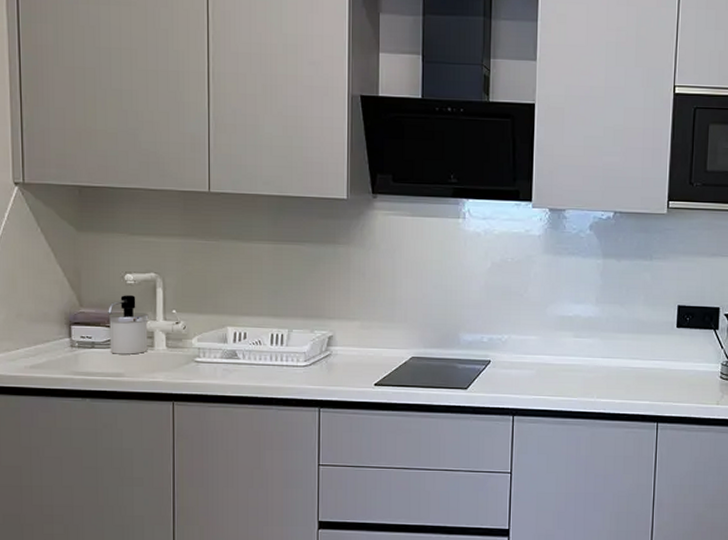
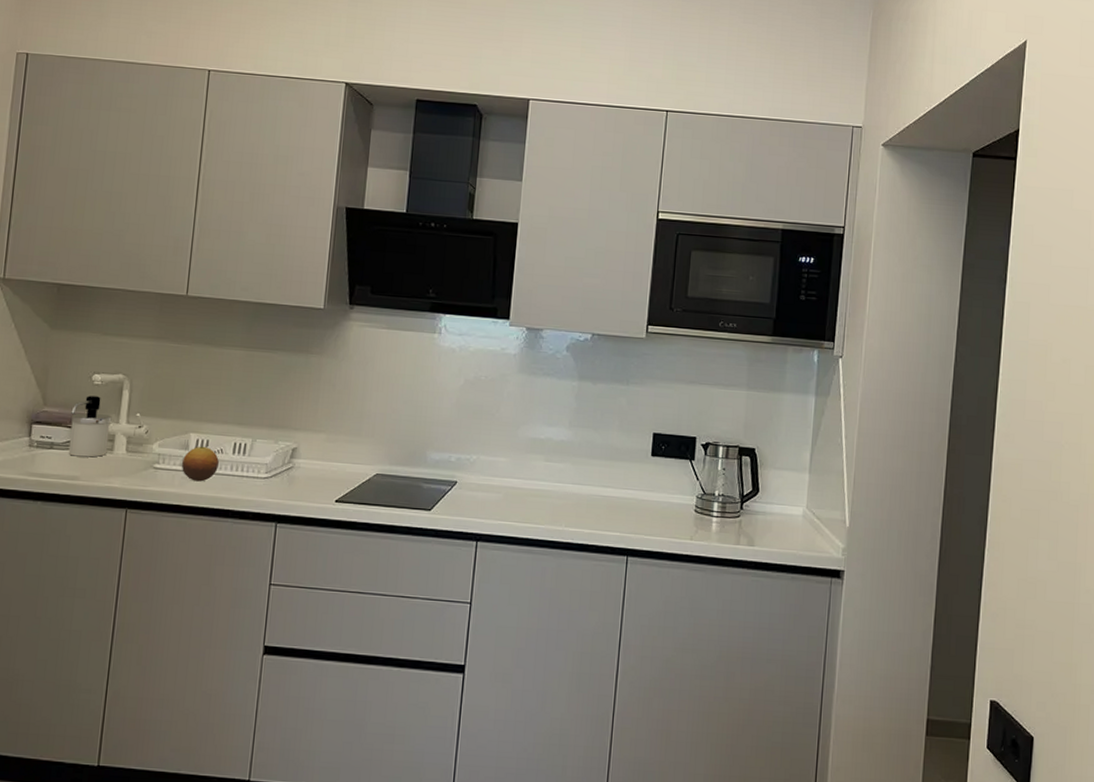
fruit: none [221,338,258,373] -> present [181,446,219,482]

